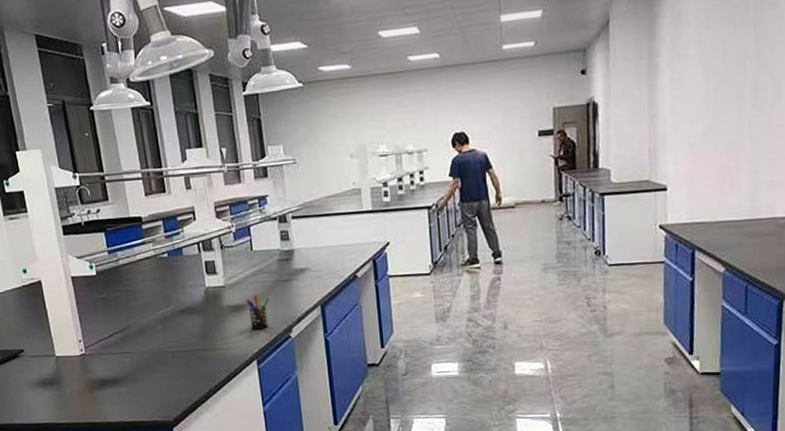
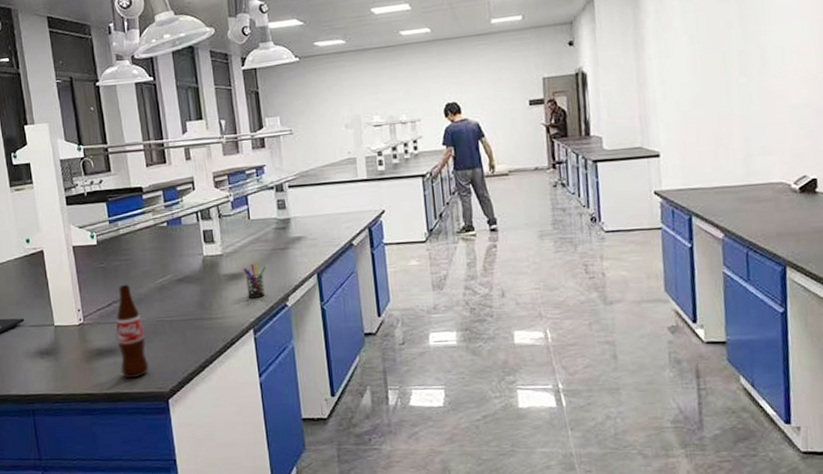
bottle: none [118,315,153,408] -> present [116,284,149,379]

